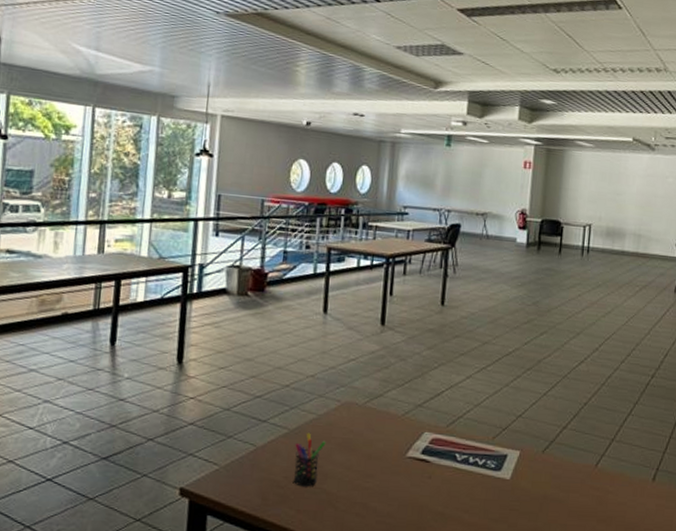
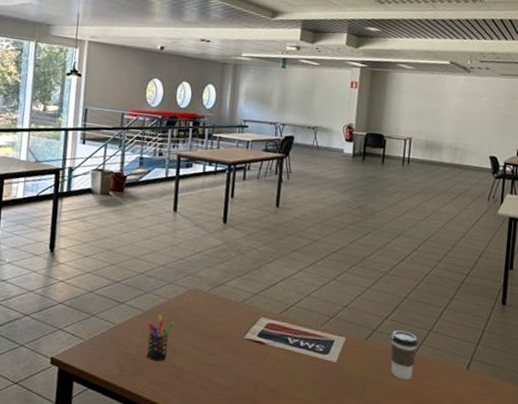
coffee cup: none [569,440,600,496] -> present [390,330,419,380]

